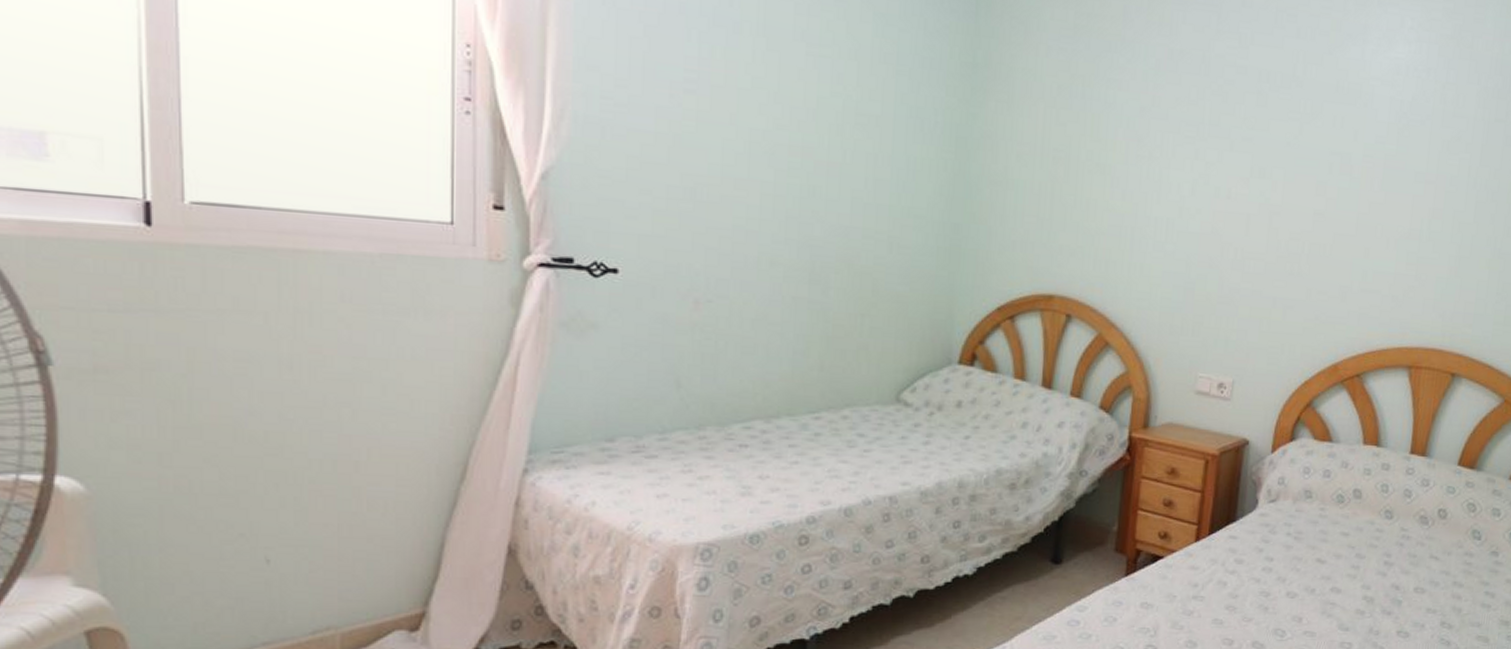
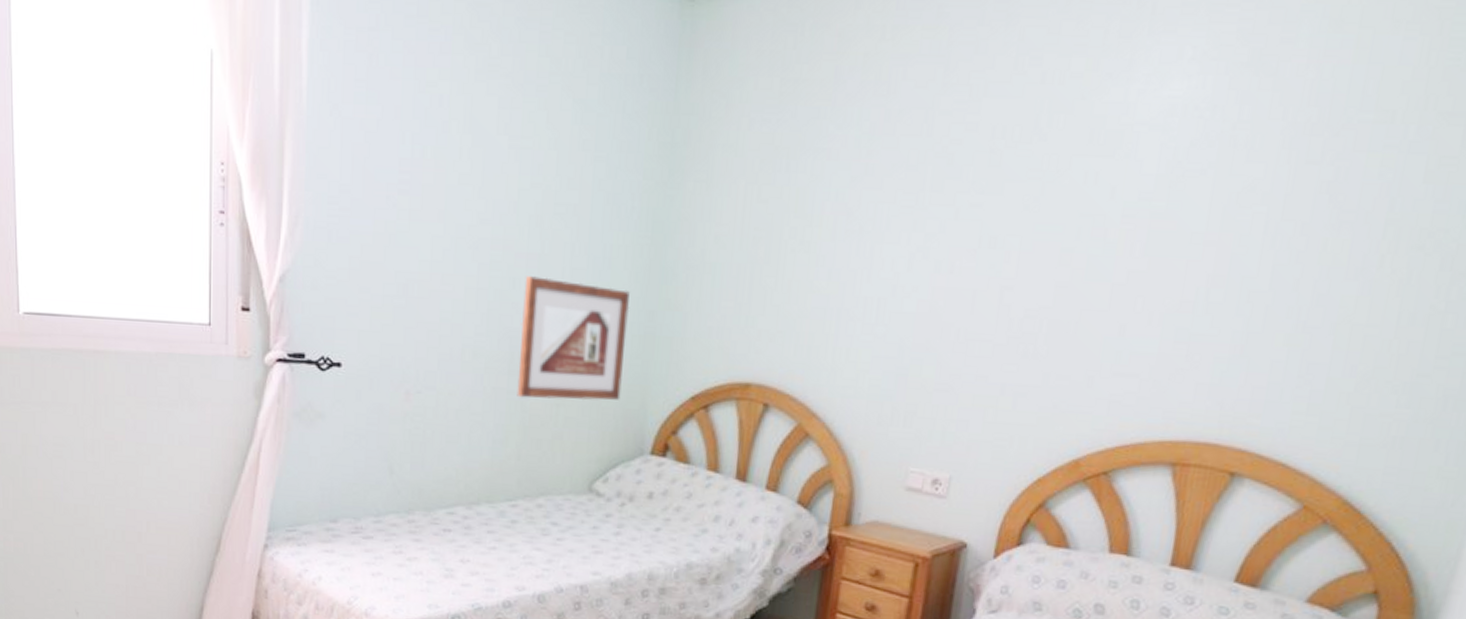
picture frame: none [819,185,935,311] -> present [517,276,630,400]

